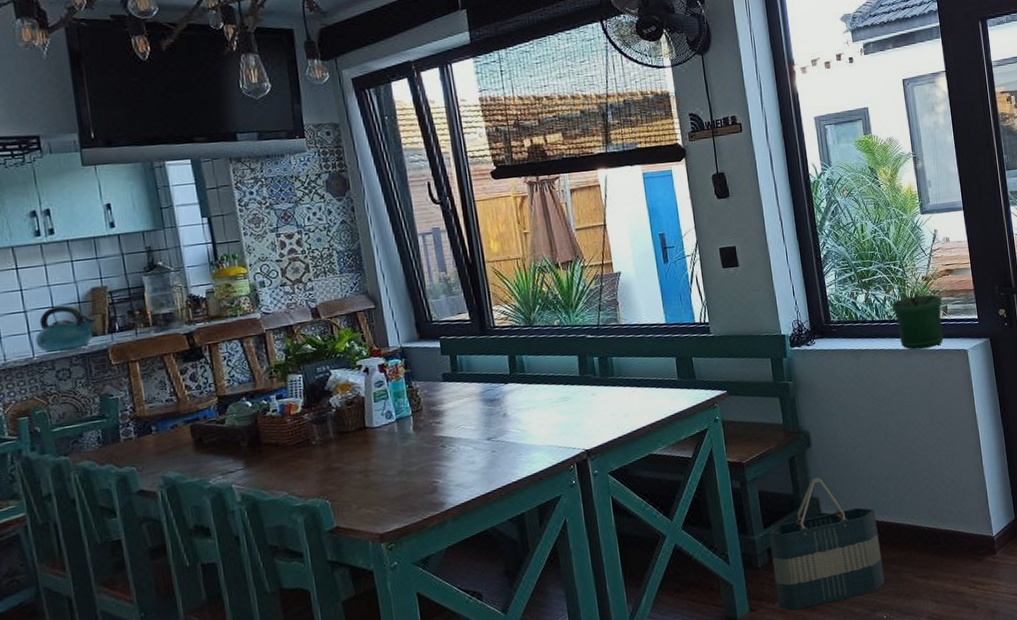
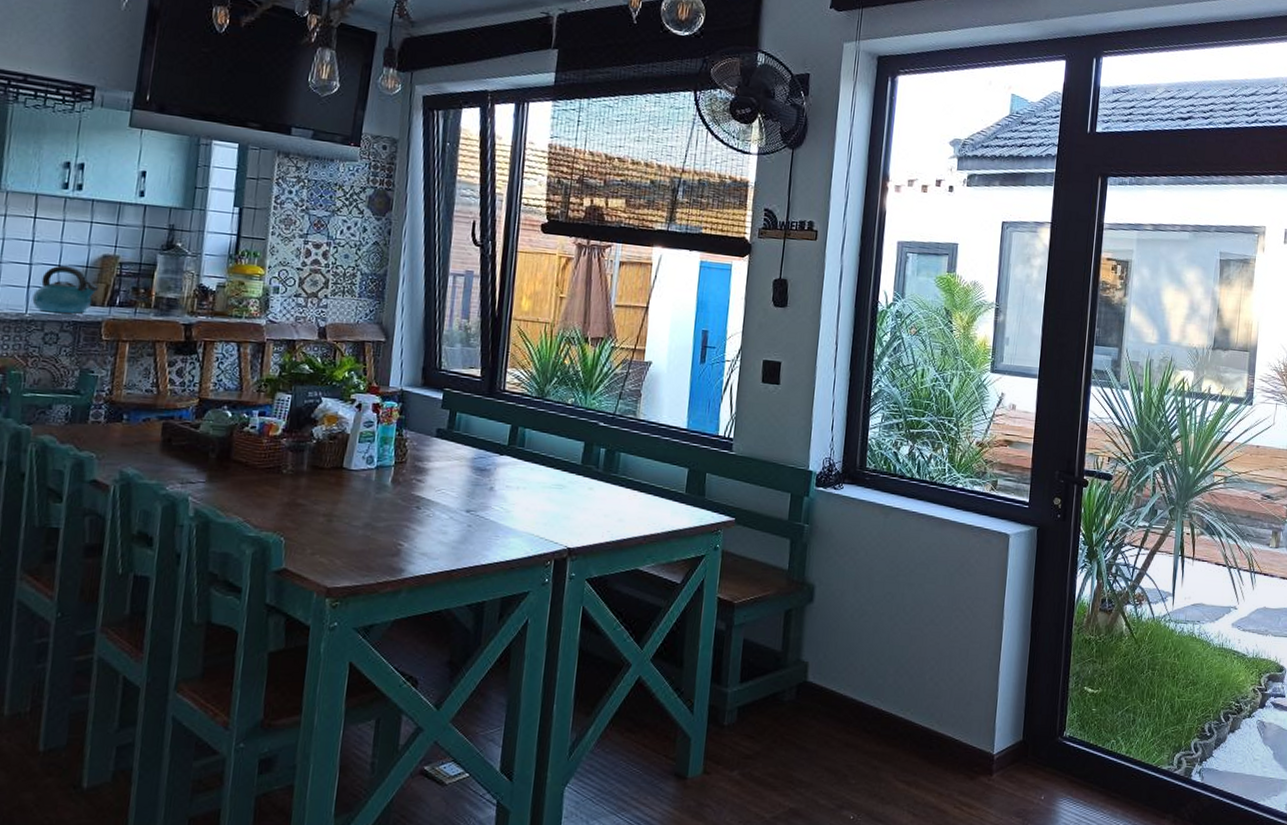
tote bag: present [769,477,885,611] -> none [736,639,868,786]
planter: present [888,288,955,351] -> none [934,453,1009,524]

